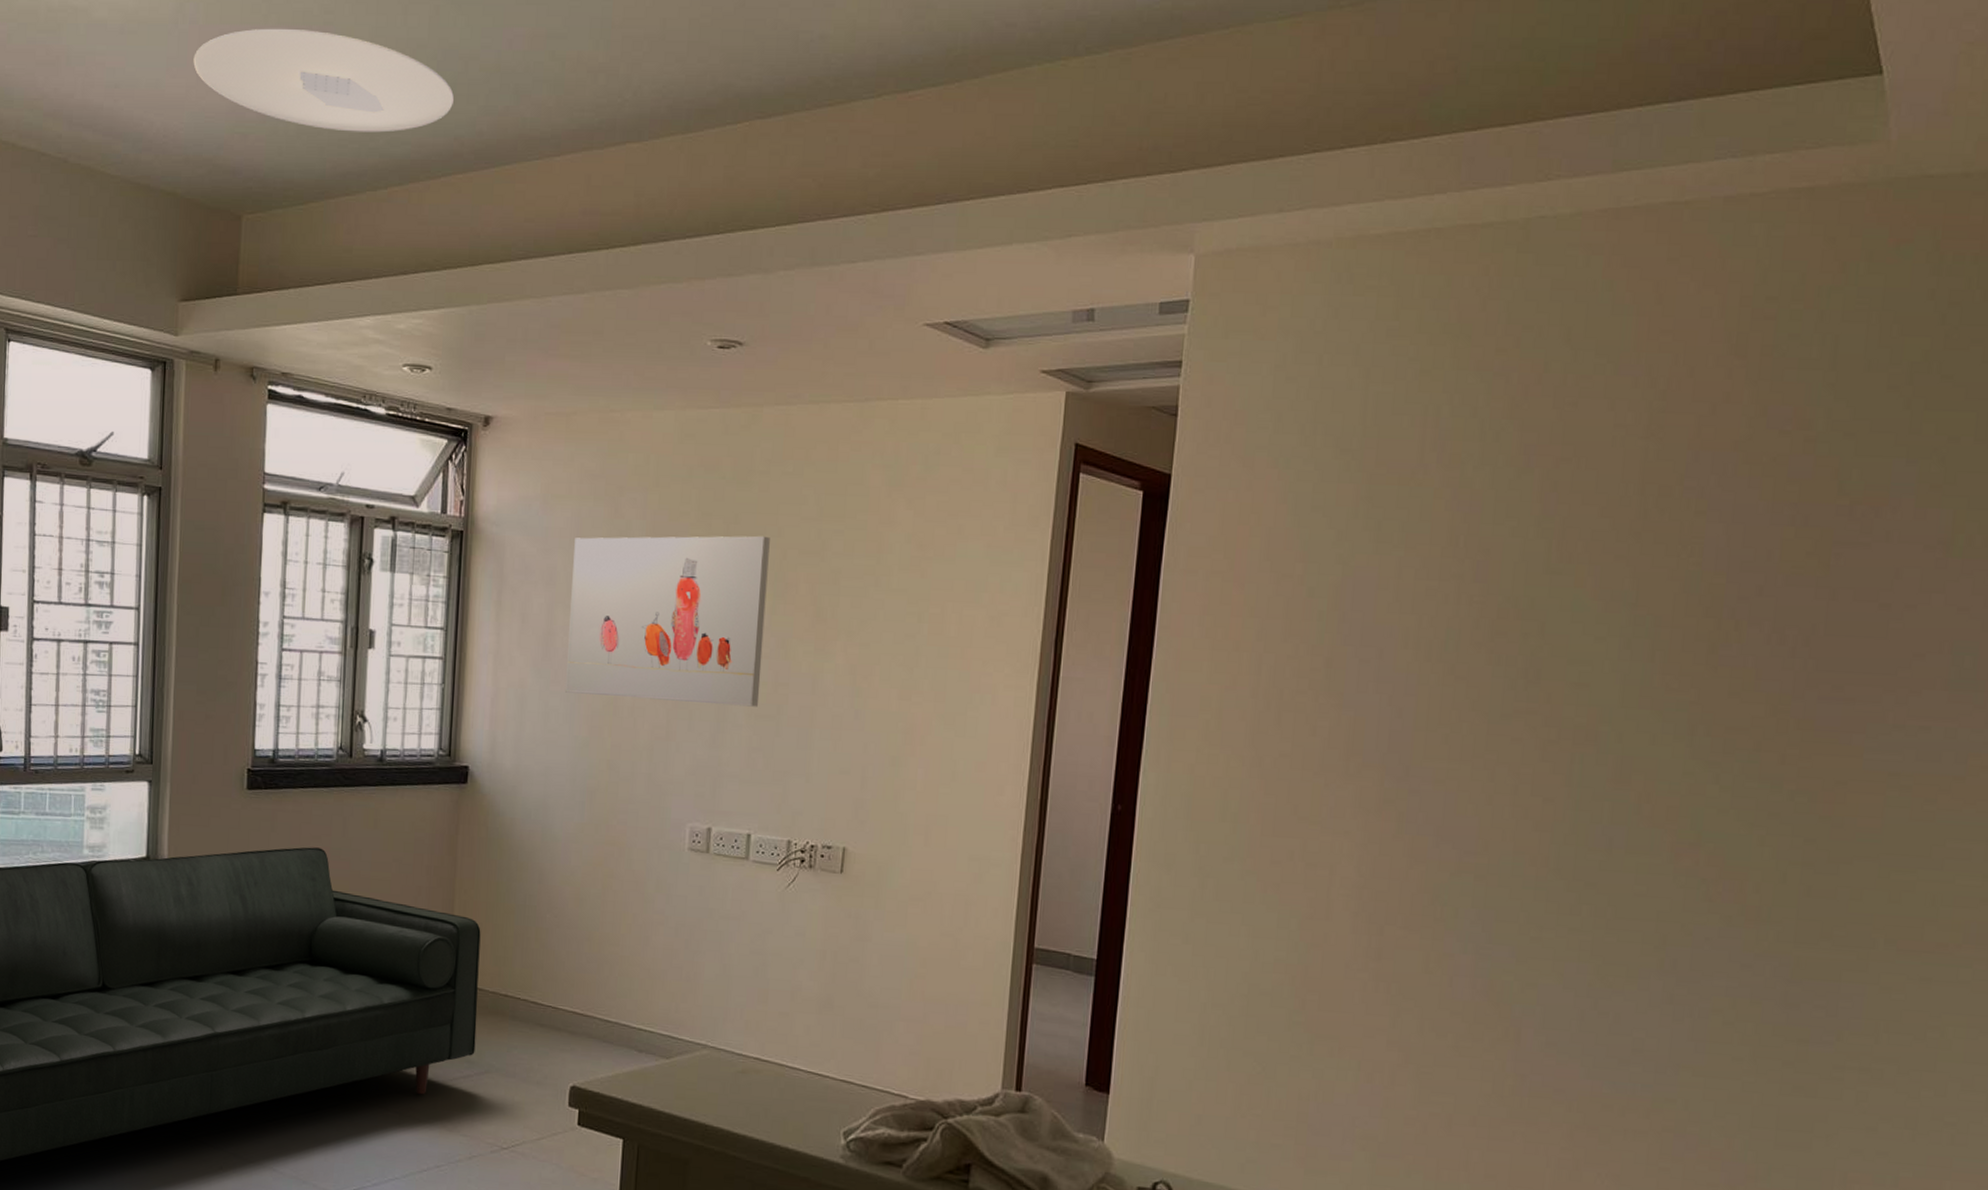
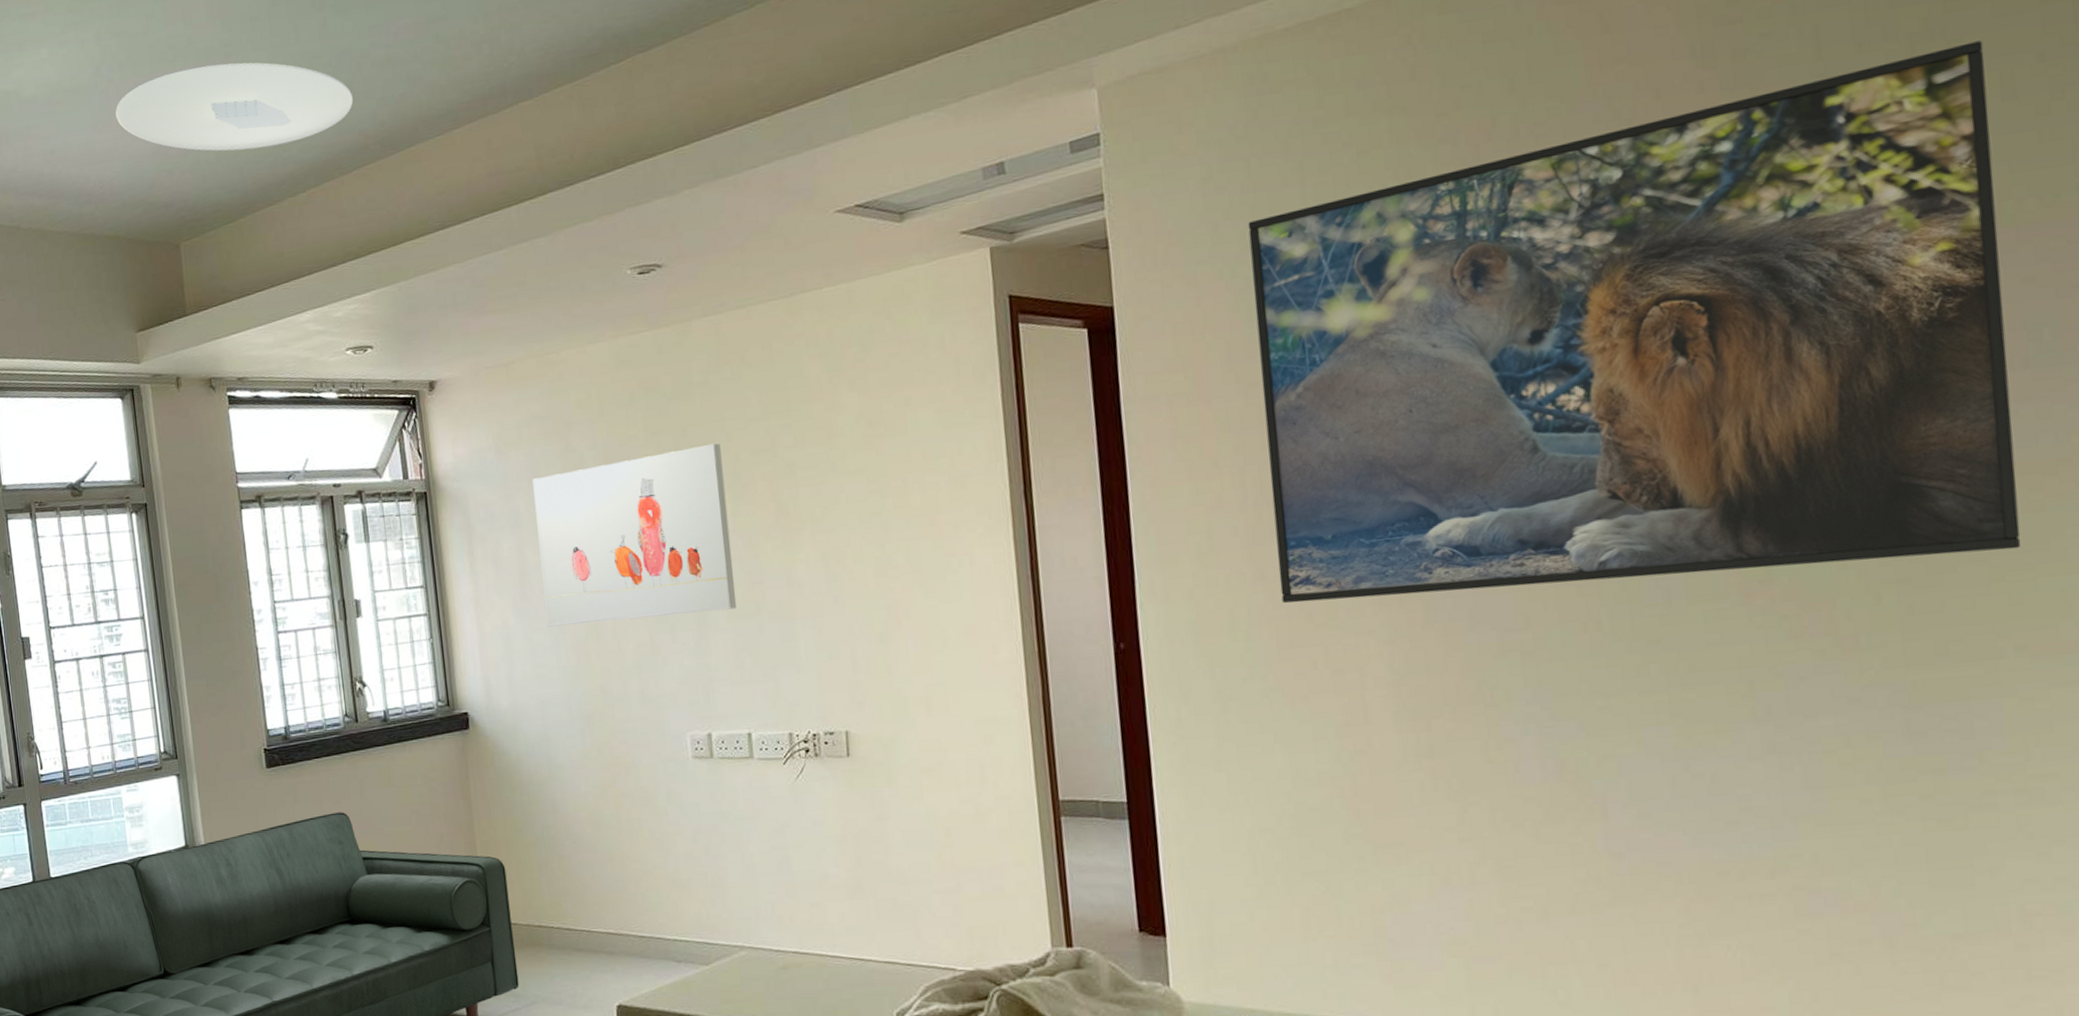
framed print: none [1273,381,1970,852] -> present [1248,40,2022,604]

